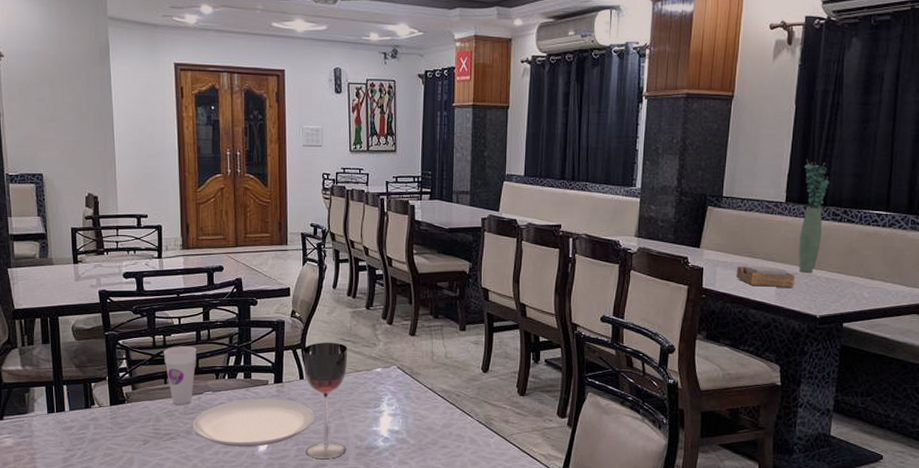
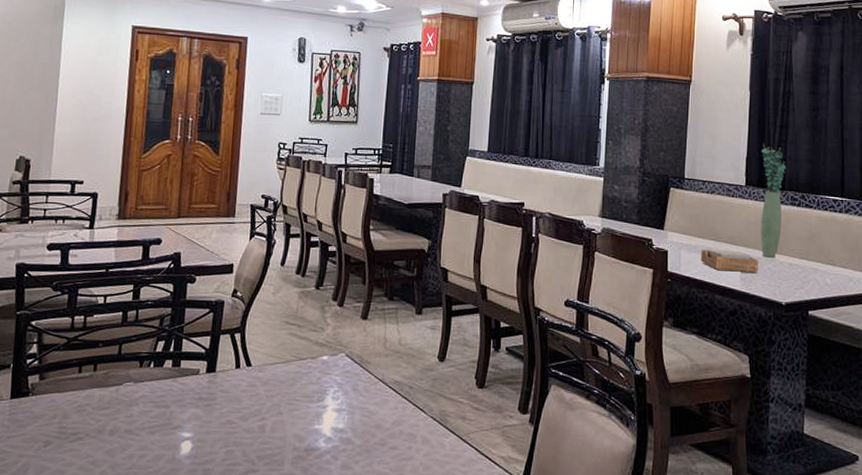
cup: present [163,346,196,405] -> none [81,328,121,398]
plate: present [192,398,315,447] -> none [105,390,249,450]
wineglass: present [303,342,348,460] -> none [235,325,293,464]

